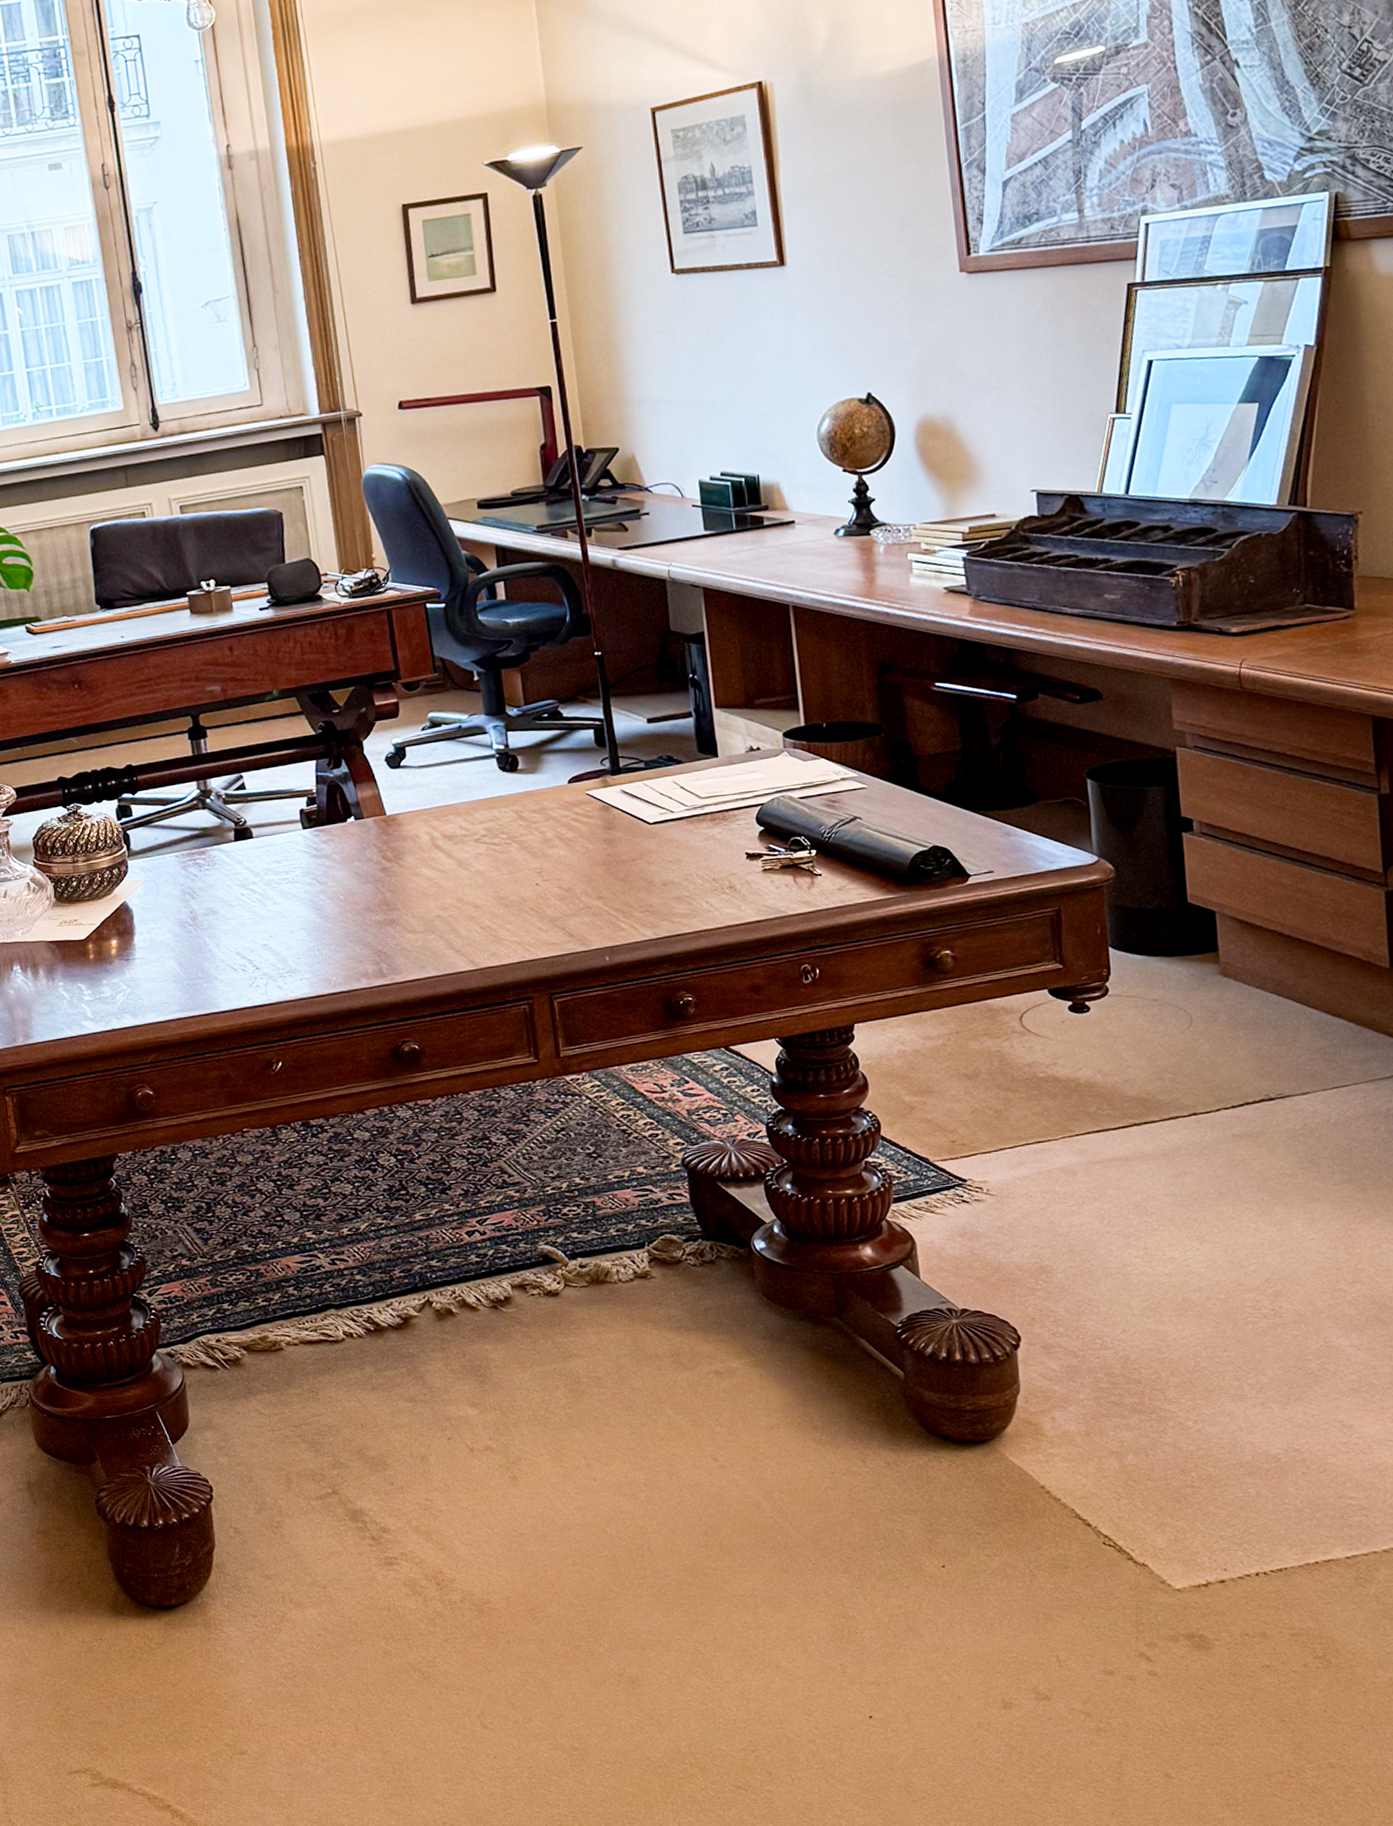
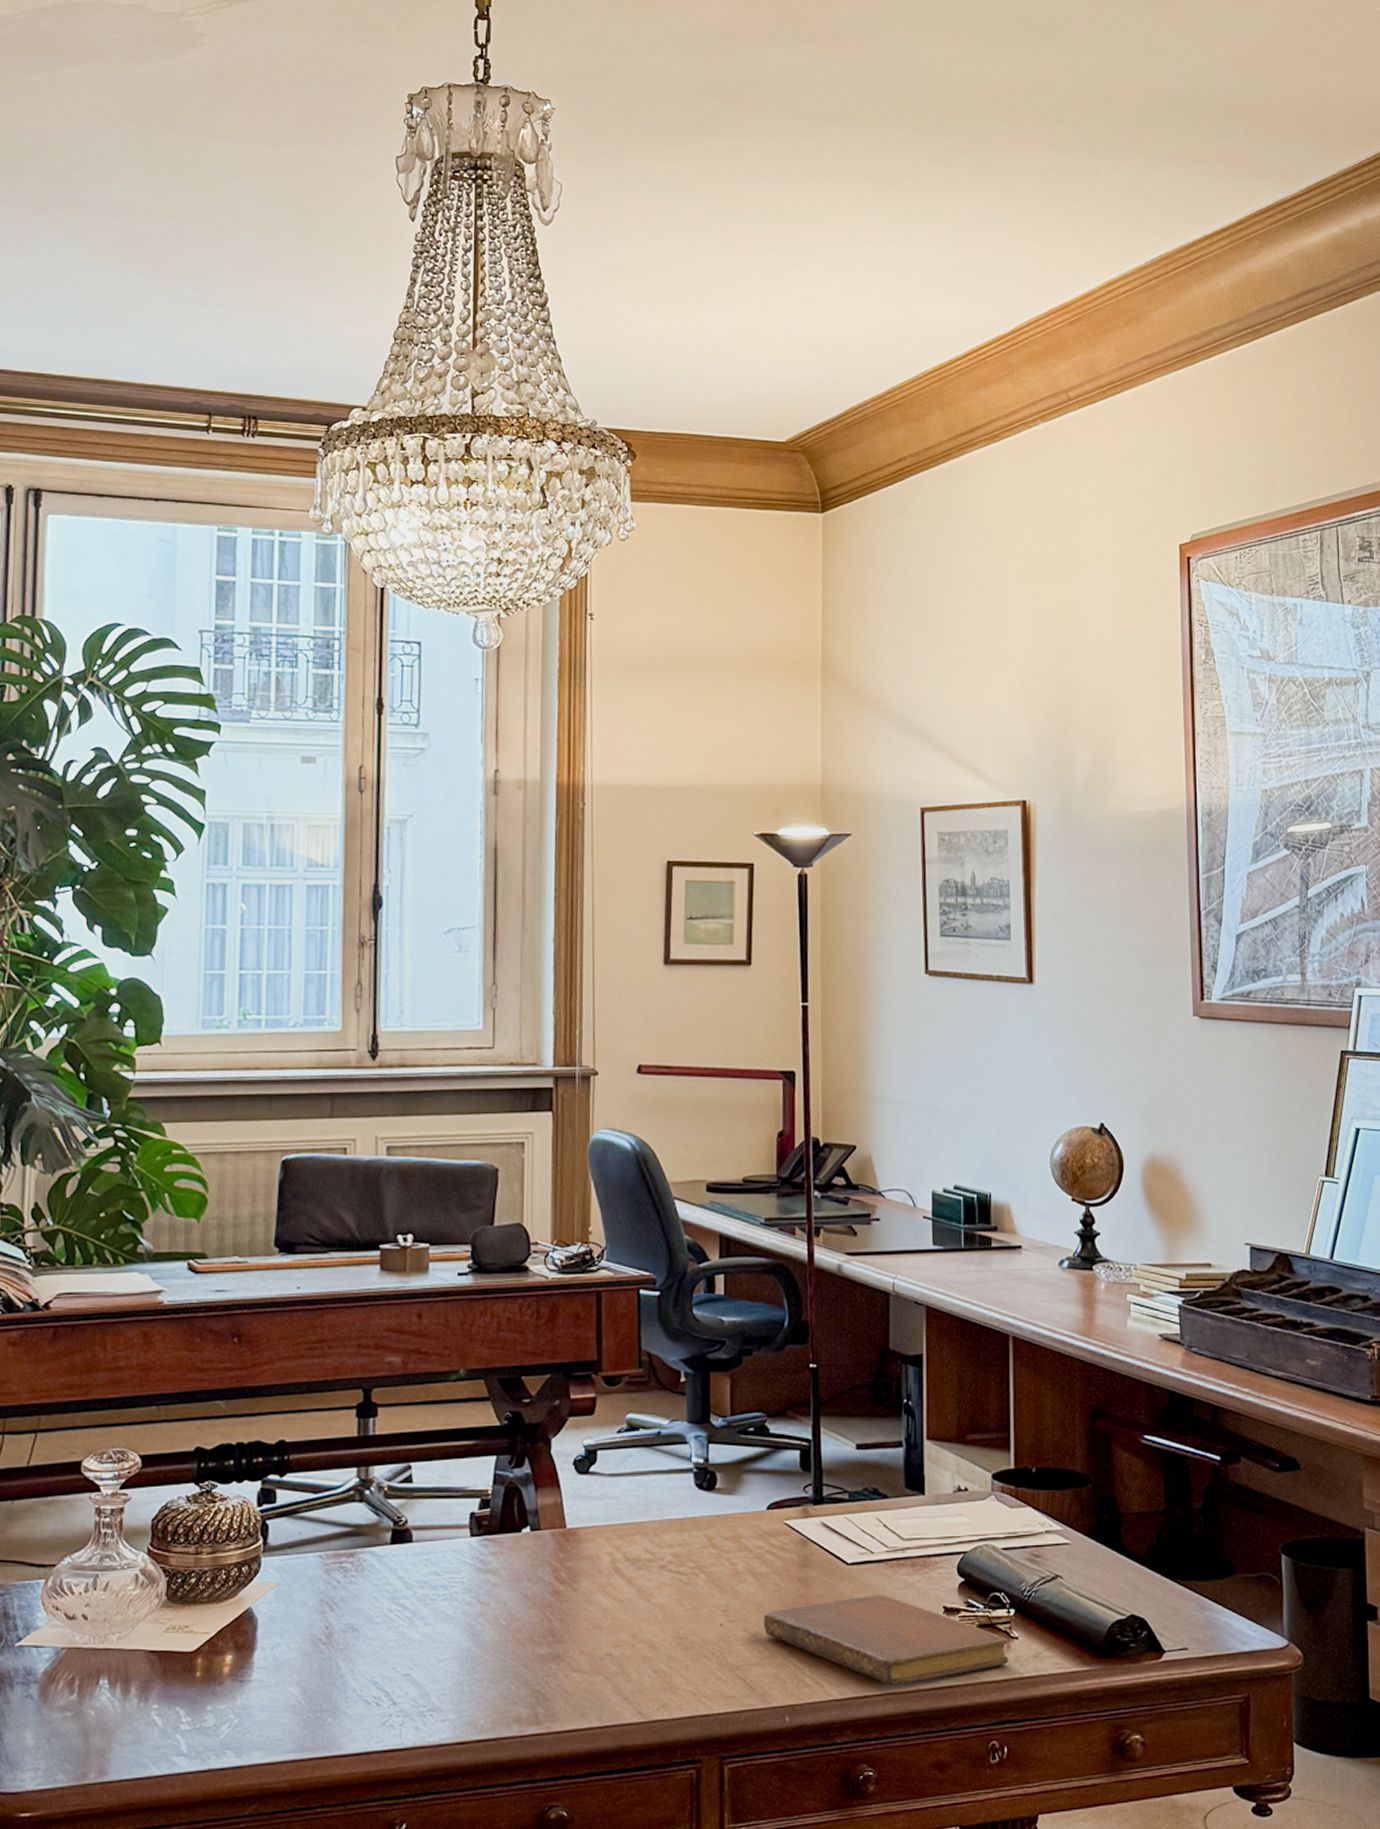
notebook: none [576,847,814,924] -> present [764,1594,1009,1686]

